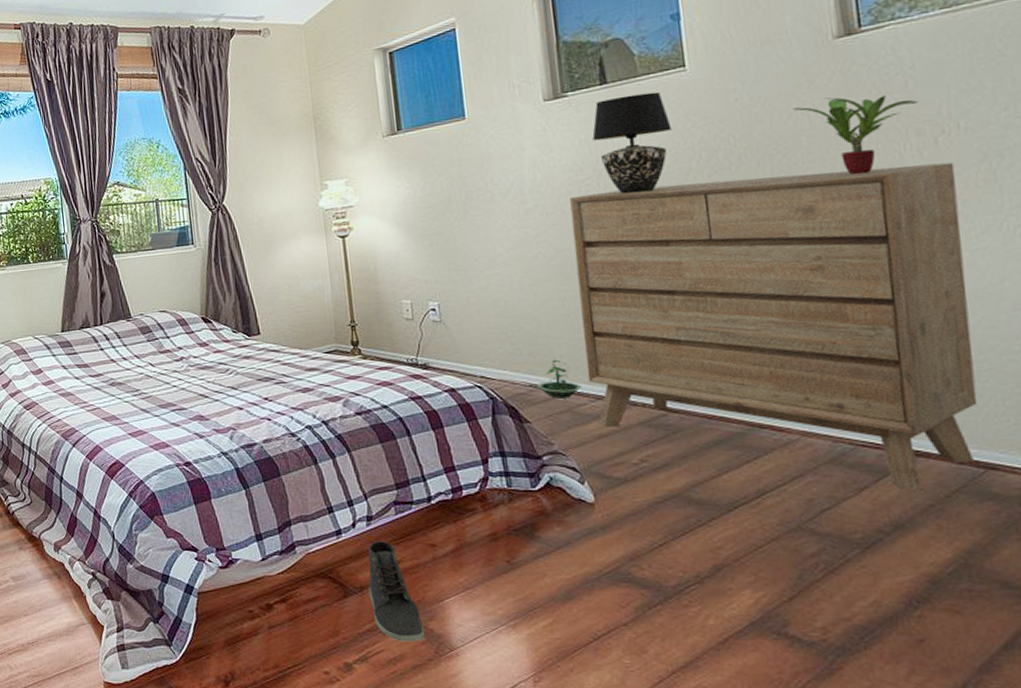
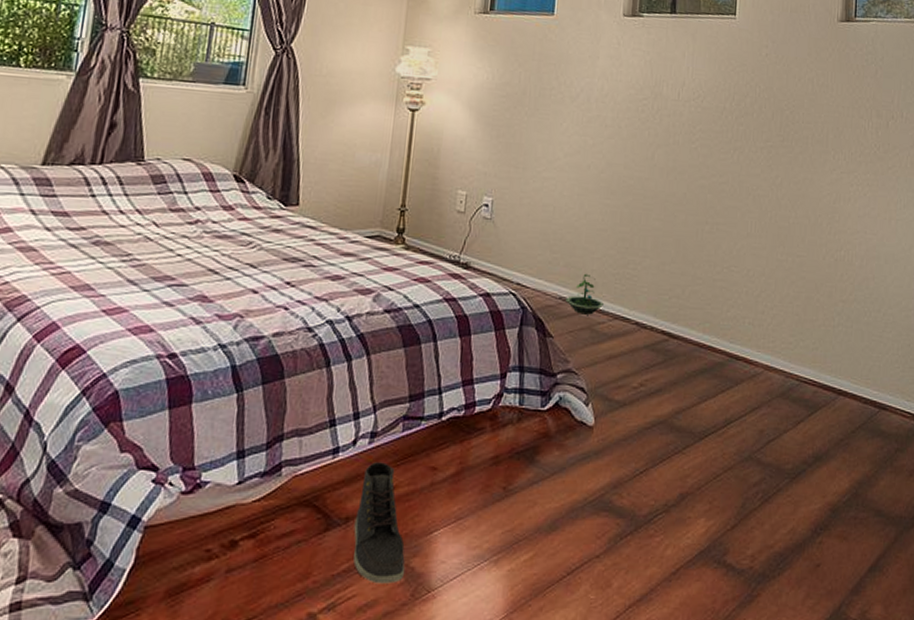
dresser: present [570,162,978,491] -> none [611,113,896,426]
table lamp: present [592,91,672,194] -> none [656,28,717,123]
potted plant: present [792,95,918,175] -> none [803,70,881,142]

